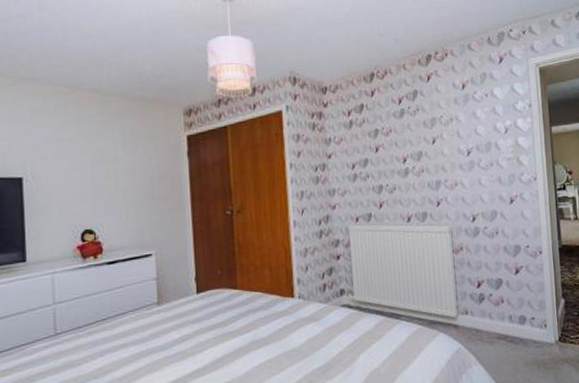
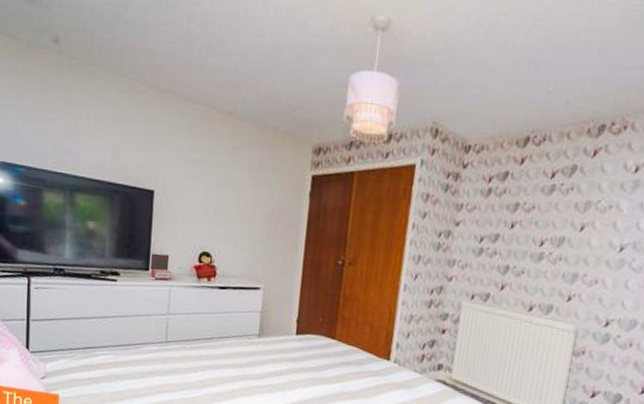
jewelry box: none [27,241,54,271] -> present [150,253,172,281]

